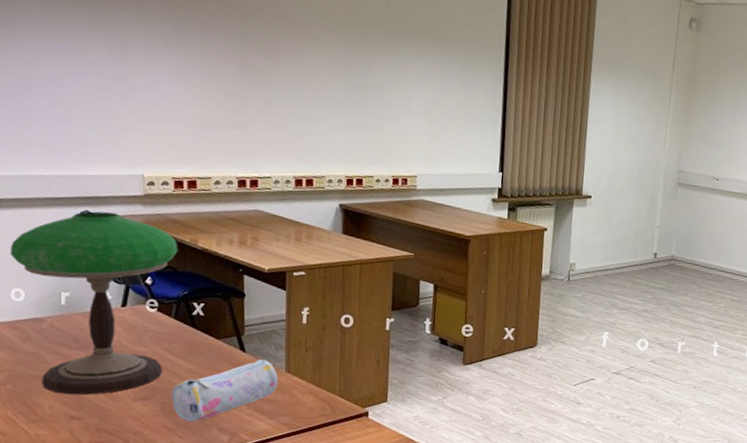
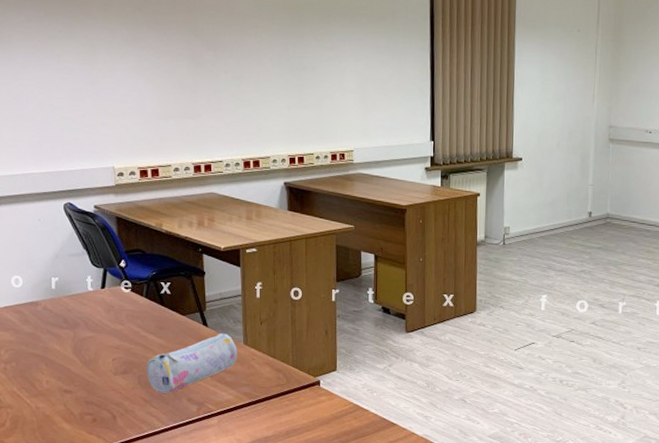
table lamp: present [11,211,178,395] -> none [10,203,146,371]

